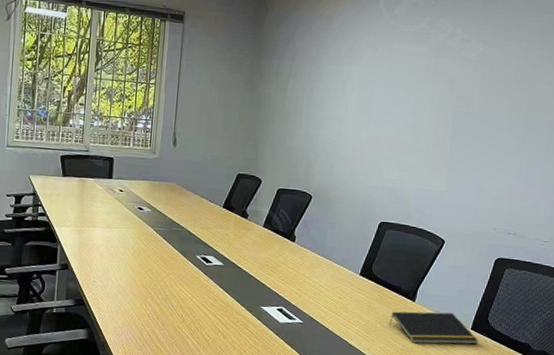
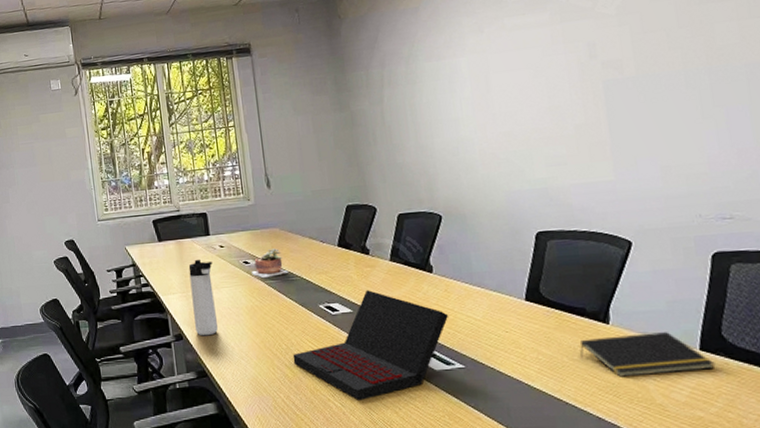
thermos bottle: none [82,198,110,269] -> present [188,259,219,336]
succulent plant: none [143,200,177,225] -> present [251,248,289,279]
laptop: none [164,249,300,341] -> present [292,290,449,400]

